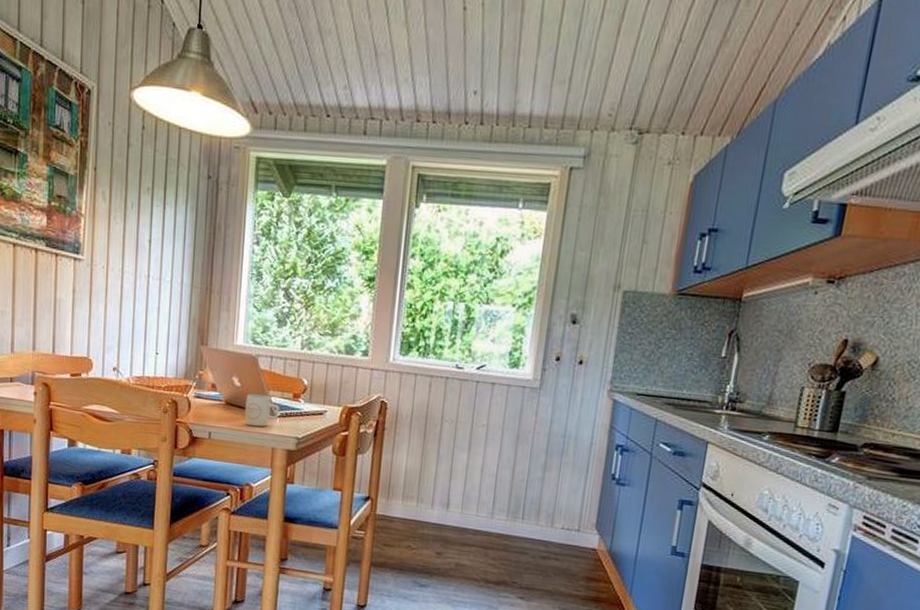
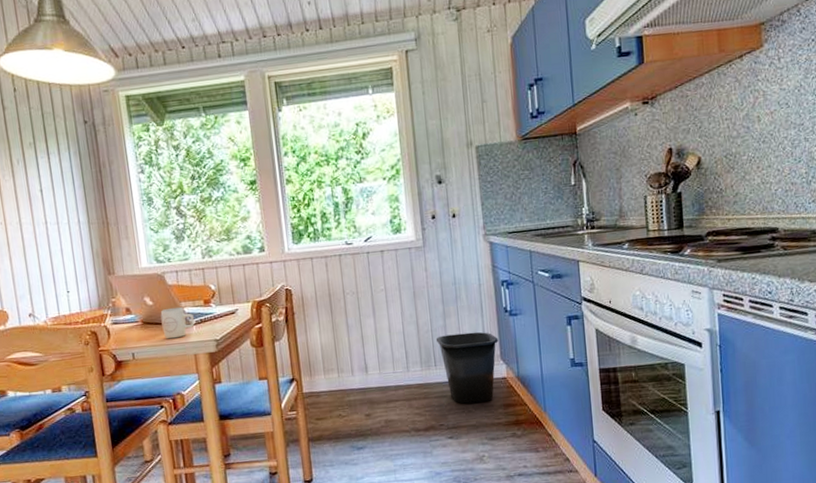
waste bin: none [529,488,598,570] -> present [435,331,498,404]

